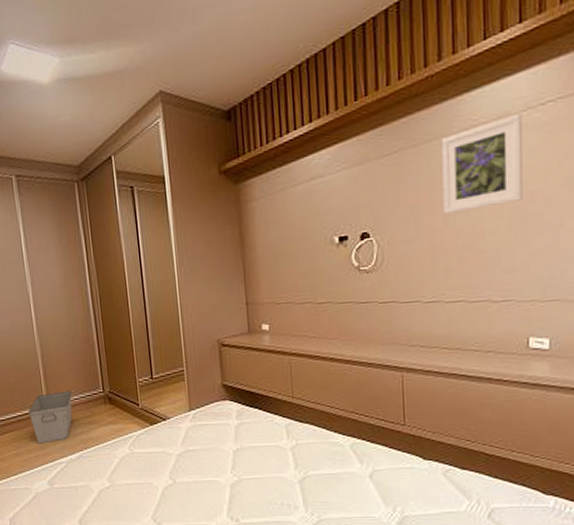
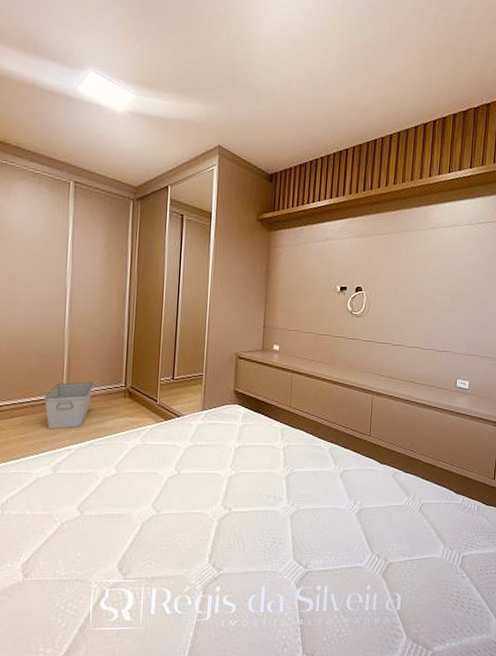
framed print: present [441,114,523,214] -> none [413,226,467,285]

